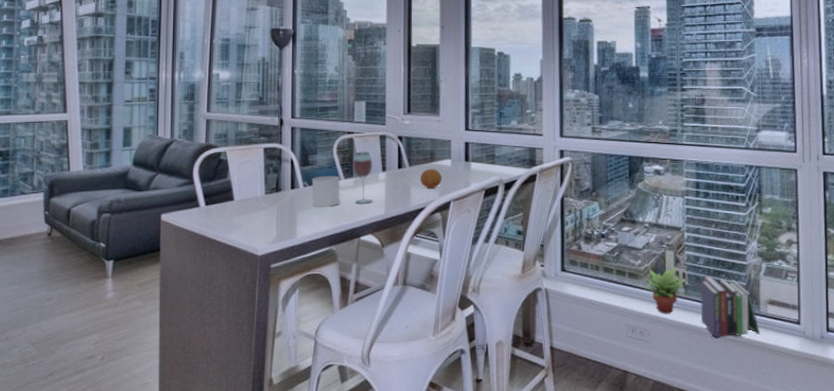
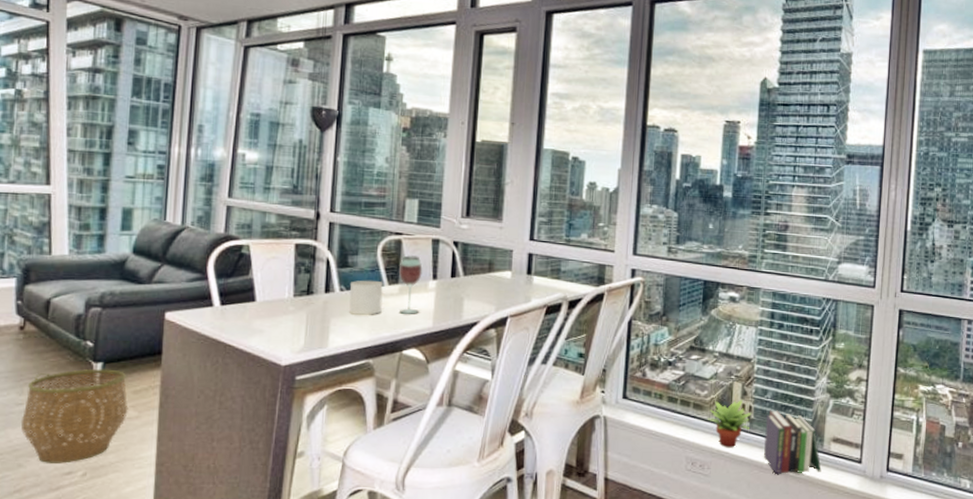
basket: none [51,266,135,349] -> present [20,368,128,463]
fruit: present [420,169,443,188] -> none [474,280,501,301]

